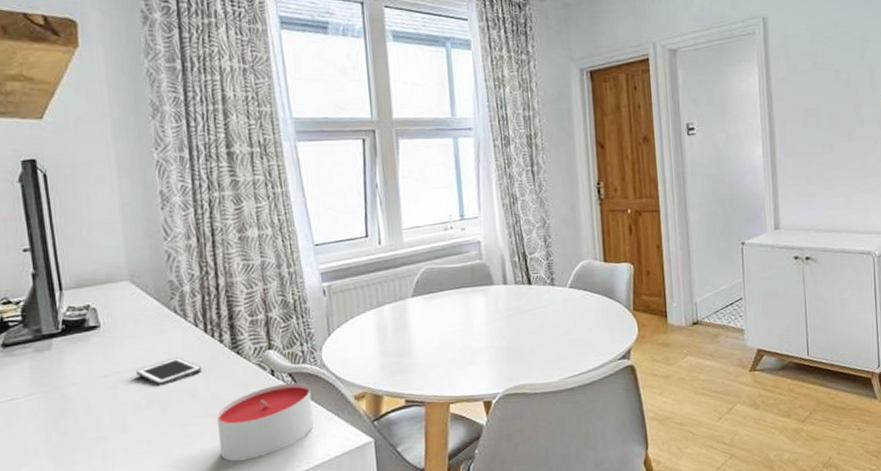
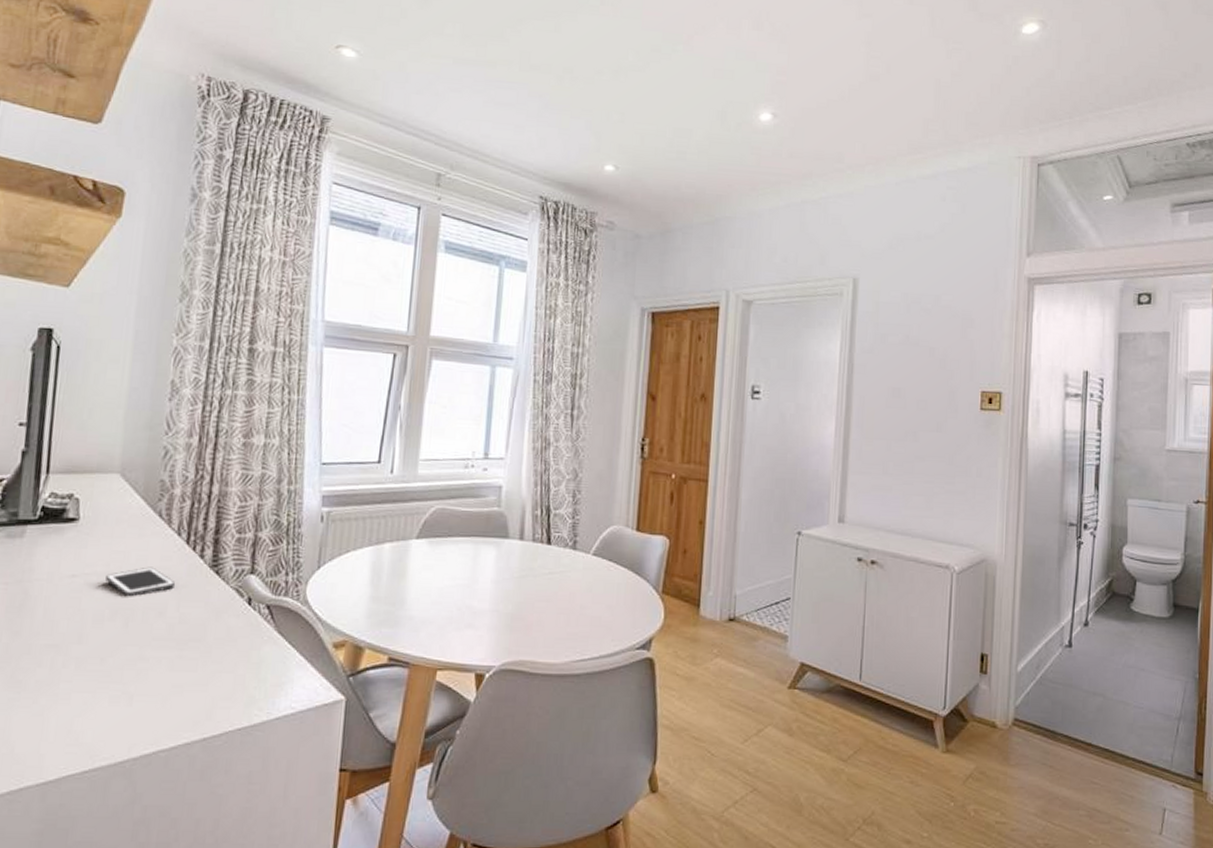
candle: present [217,382,314,462] -> none [176,616,287,698]

